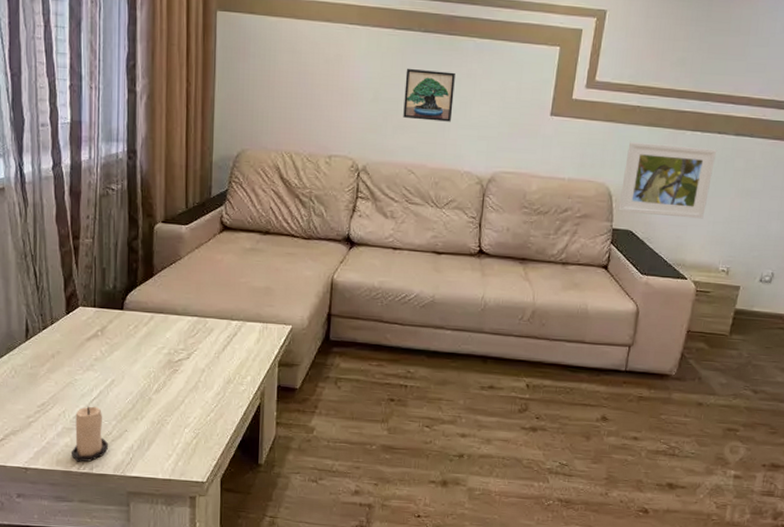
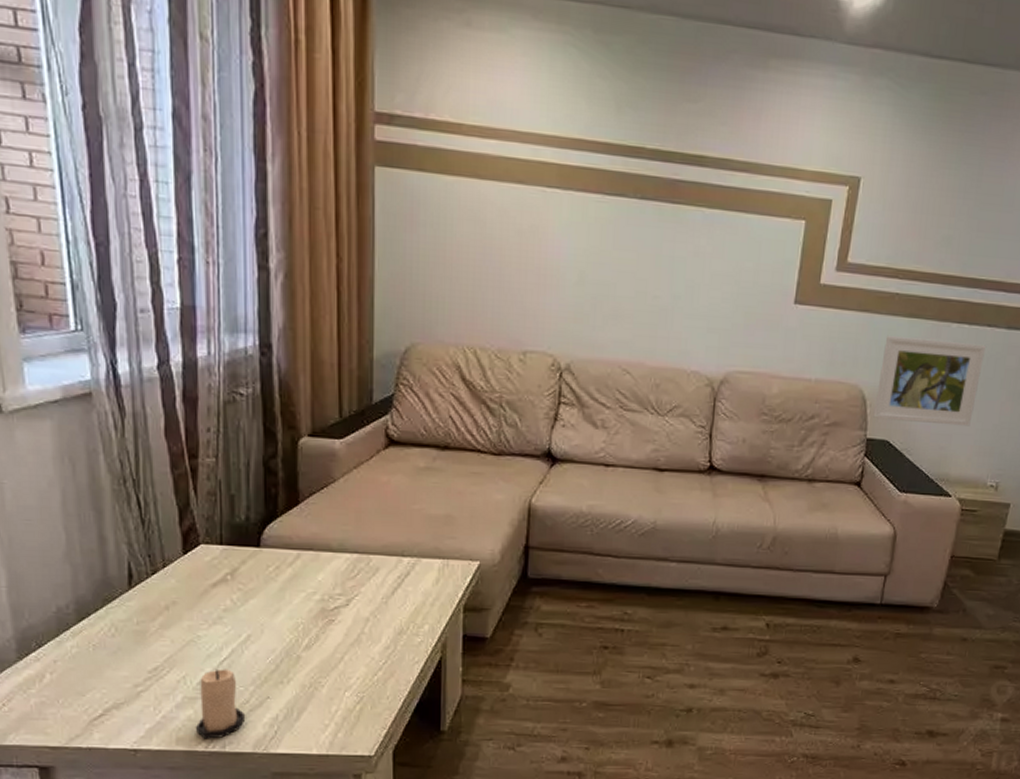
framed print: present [403,68,455,122] -> none [616,243,680,311]

